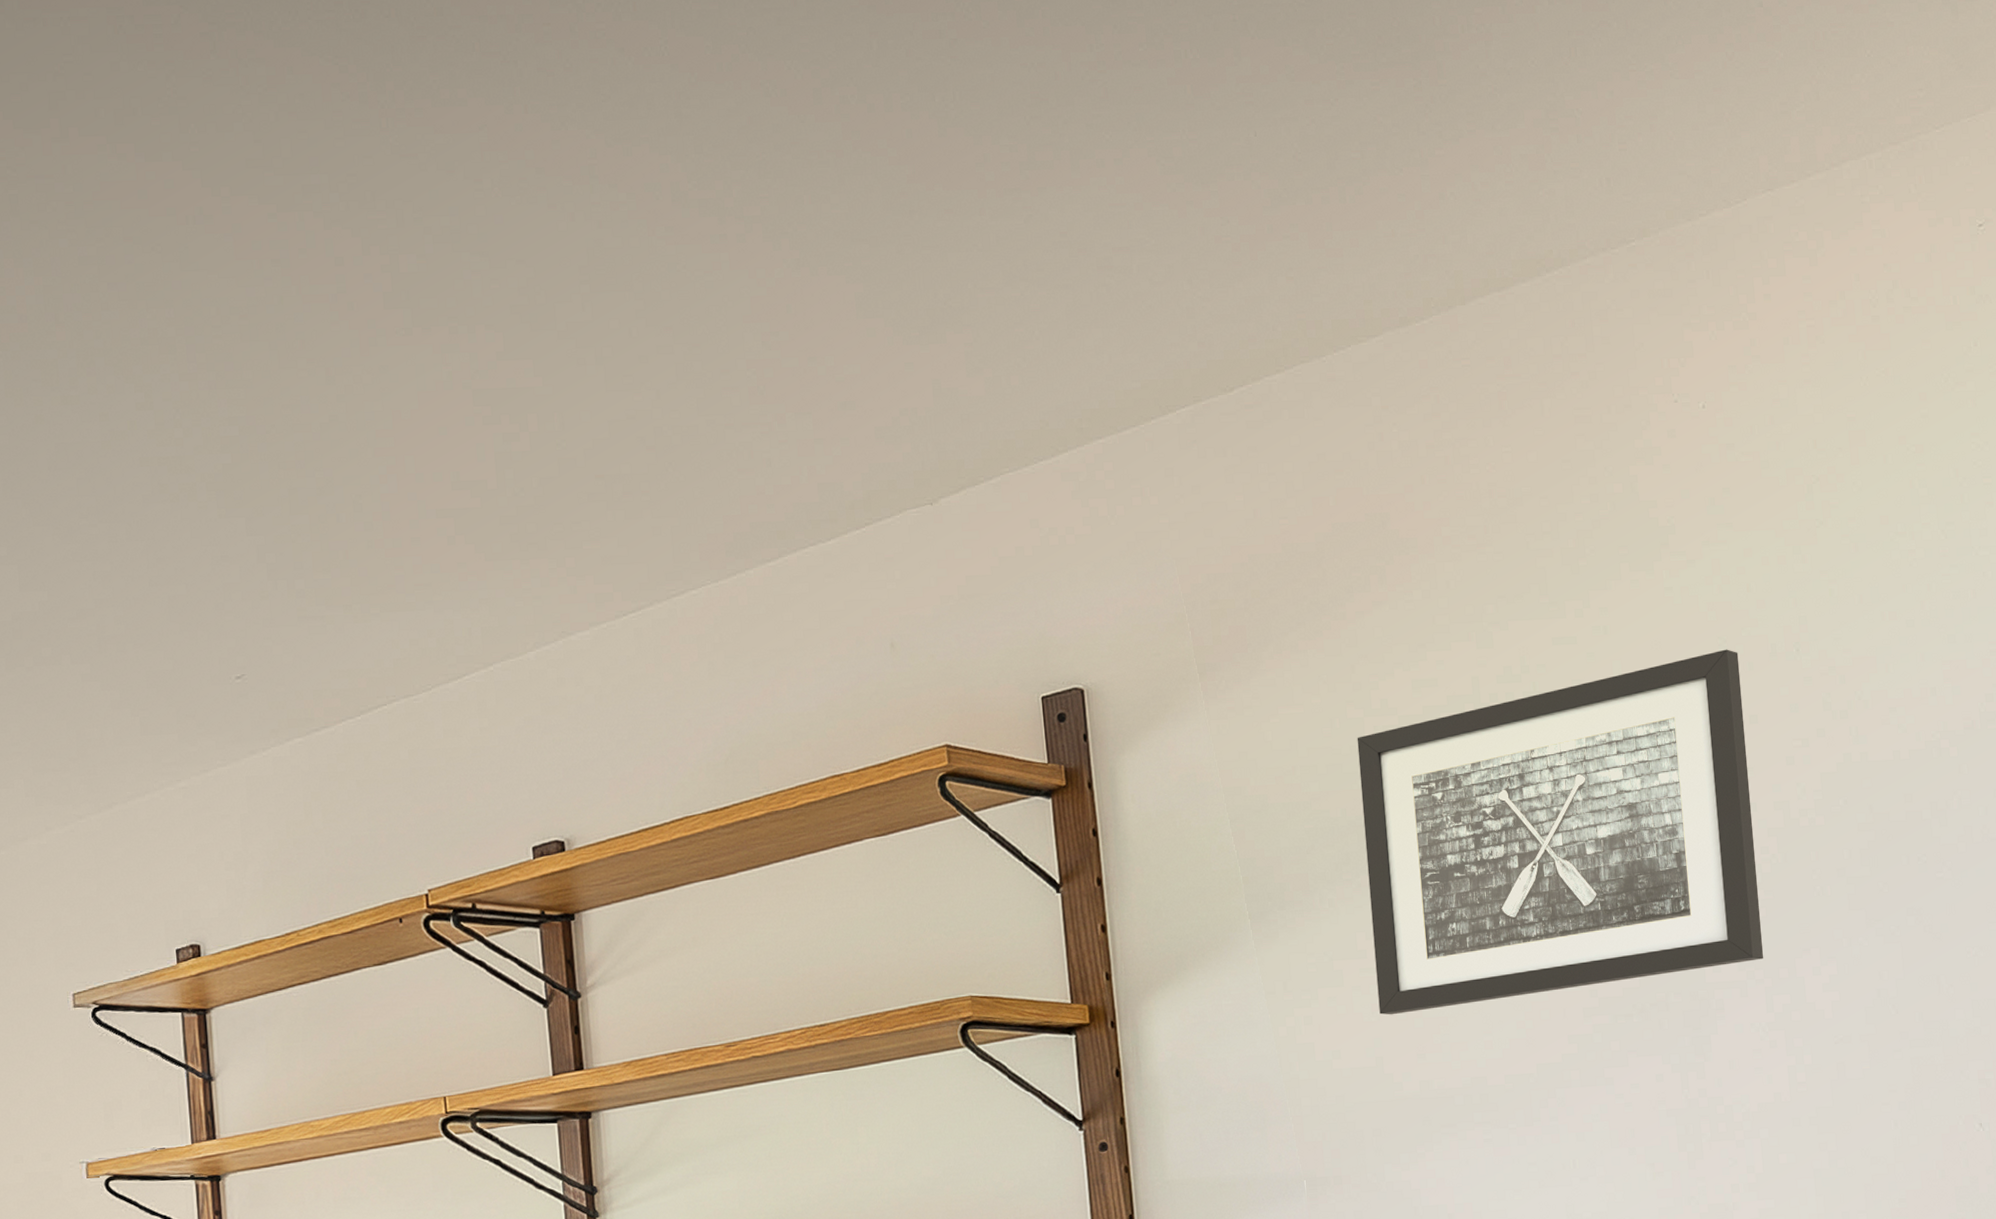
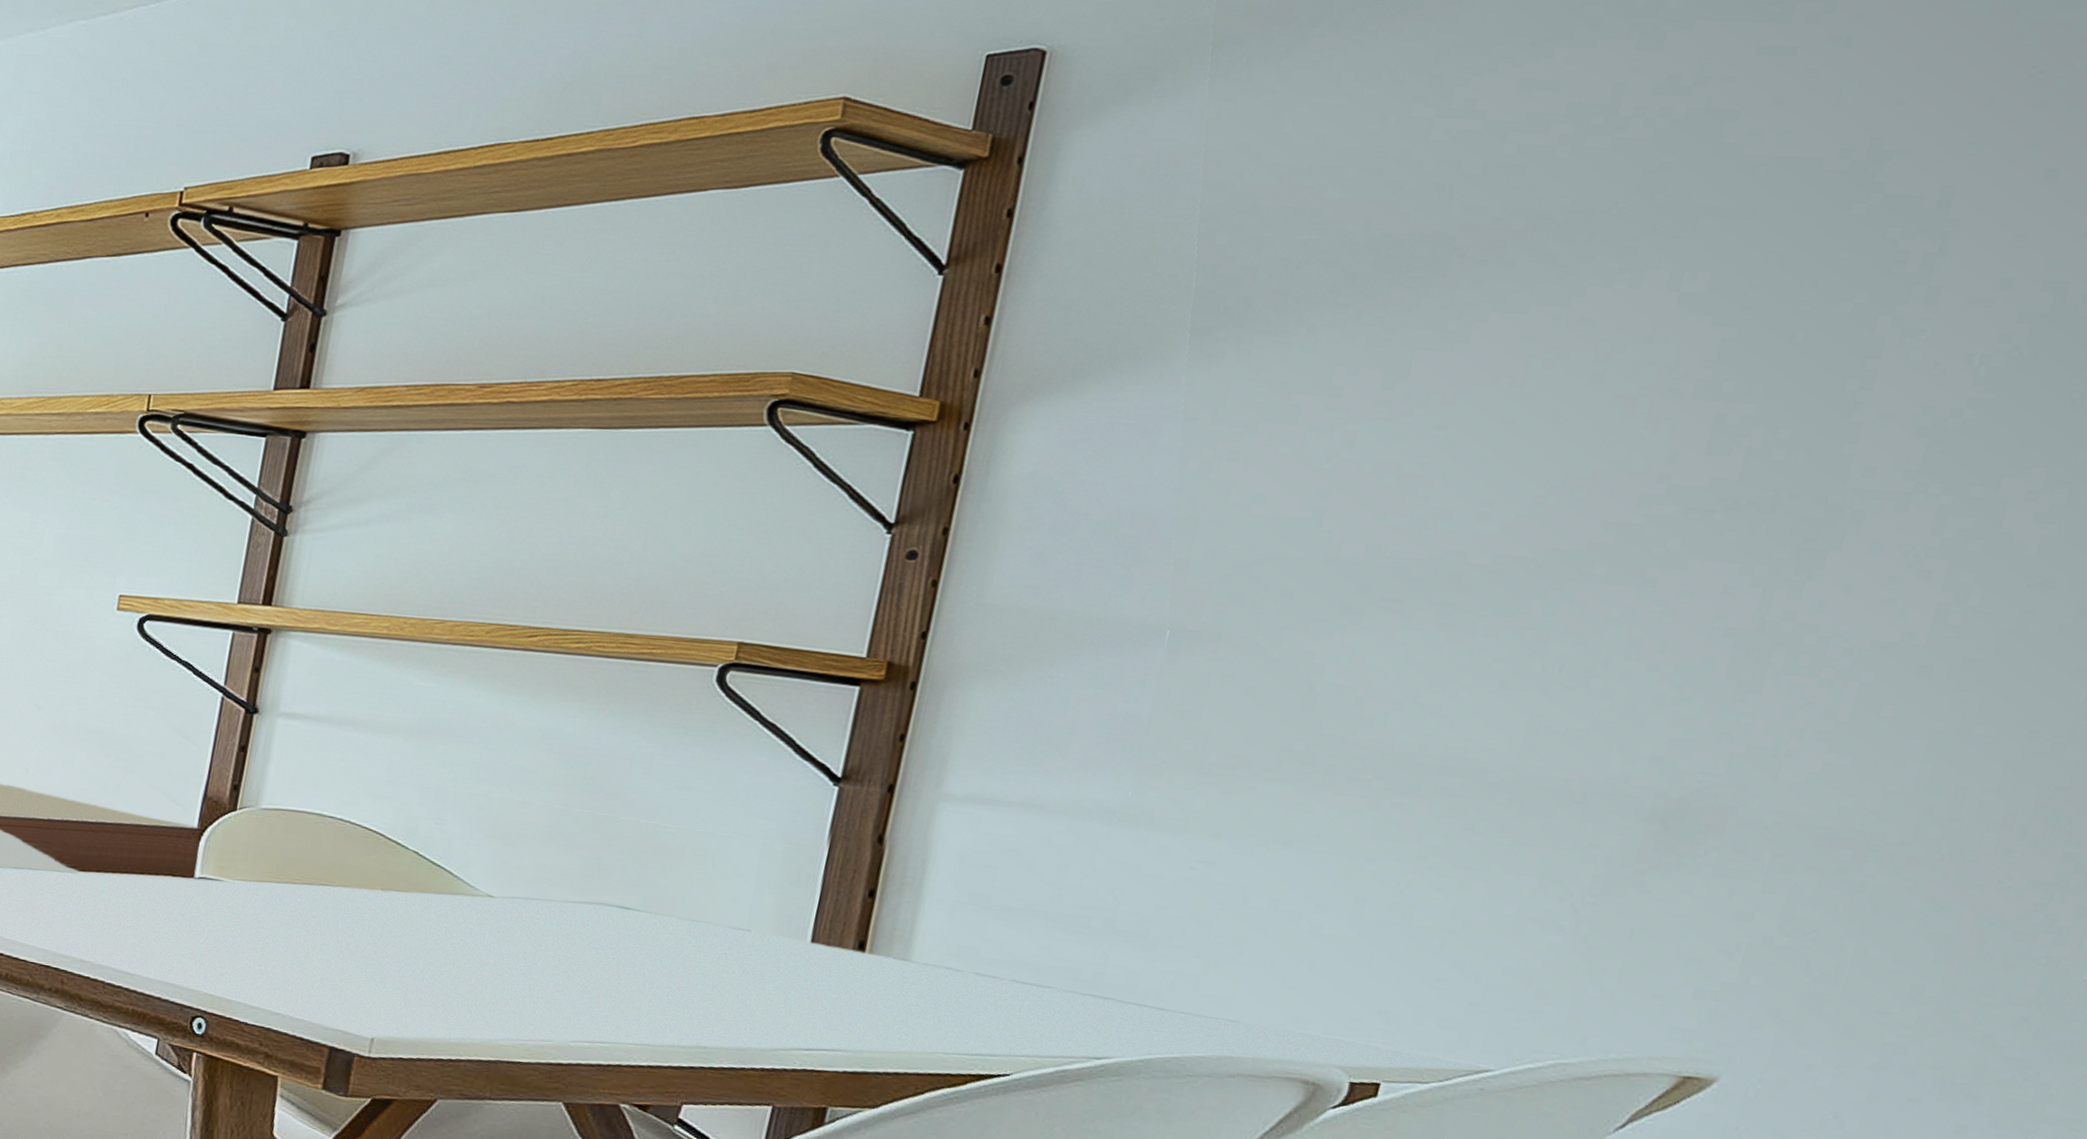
wall art: present [1357,649,1764,1015] -> none [1337,82,2059,471]

